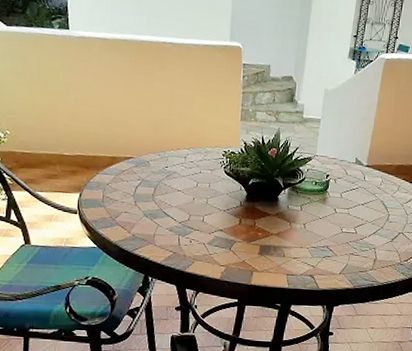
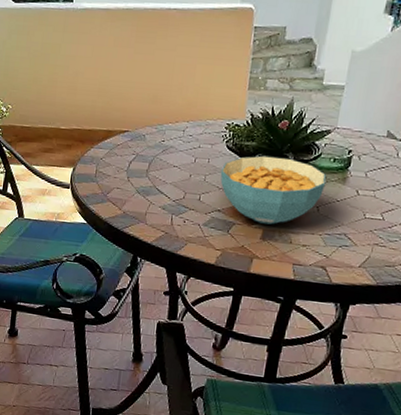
cereal bowl: none [220,180,310,241] -> present [220,155,327,225]

